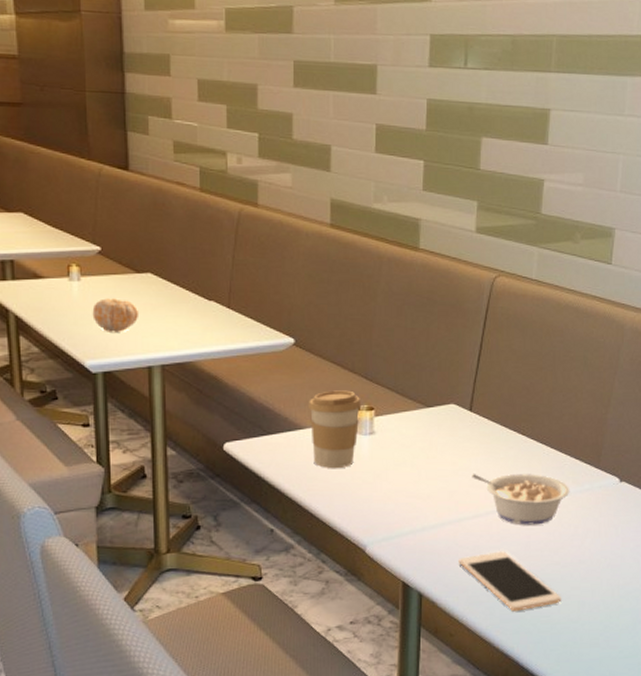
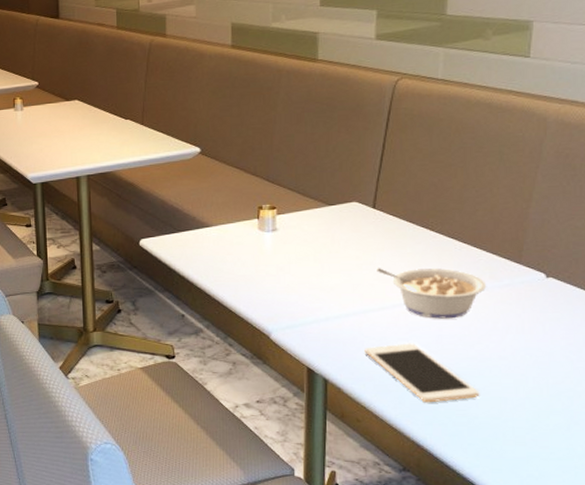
fruit: present [92,298,140,332] -> none [32,123,69,150]
coffee cup: present [309,390,362,469] -> none [214,192,264,263]

